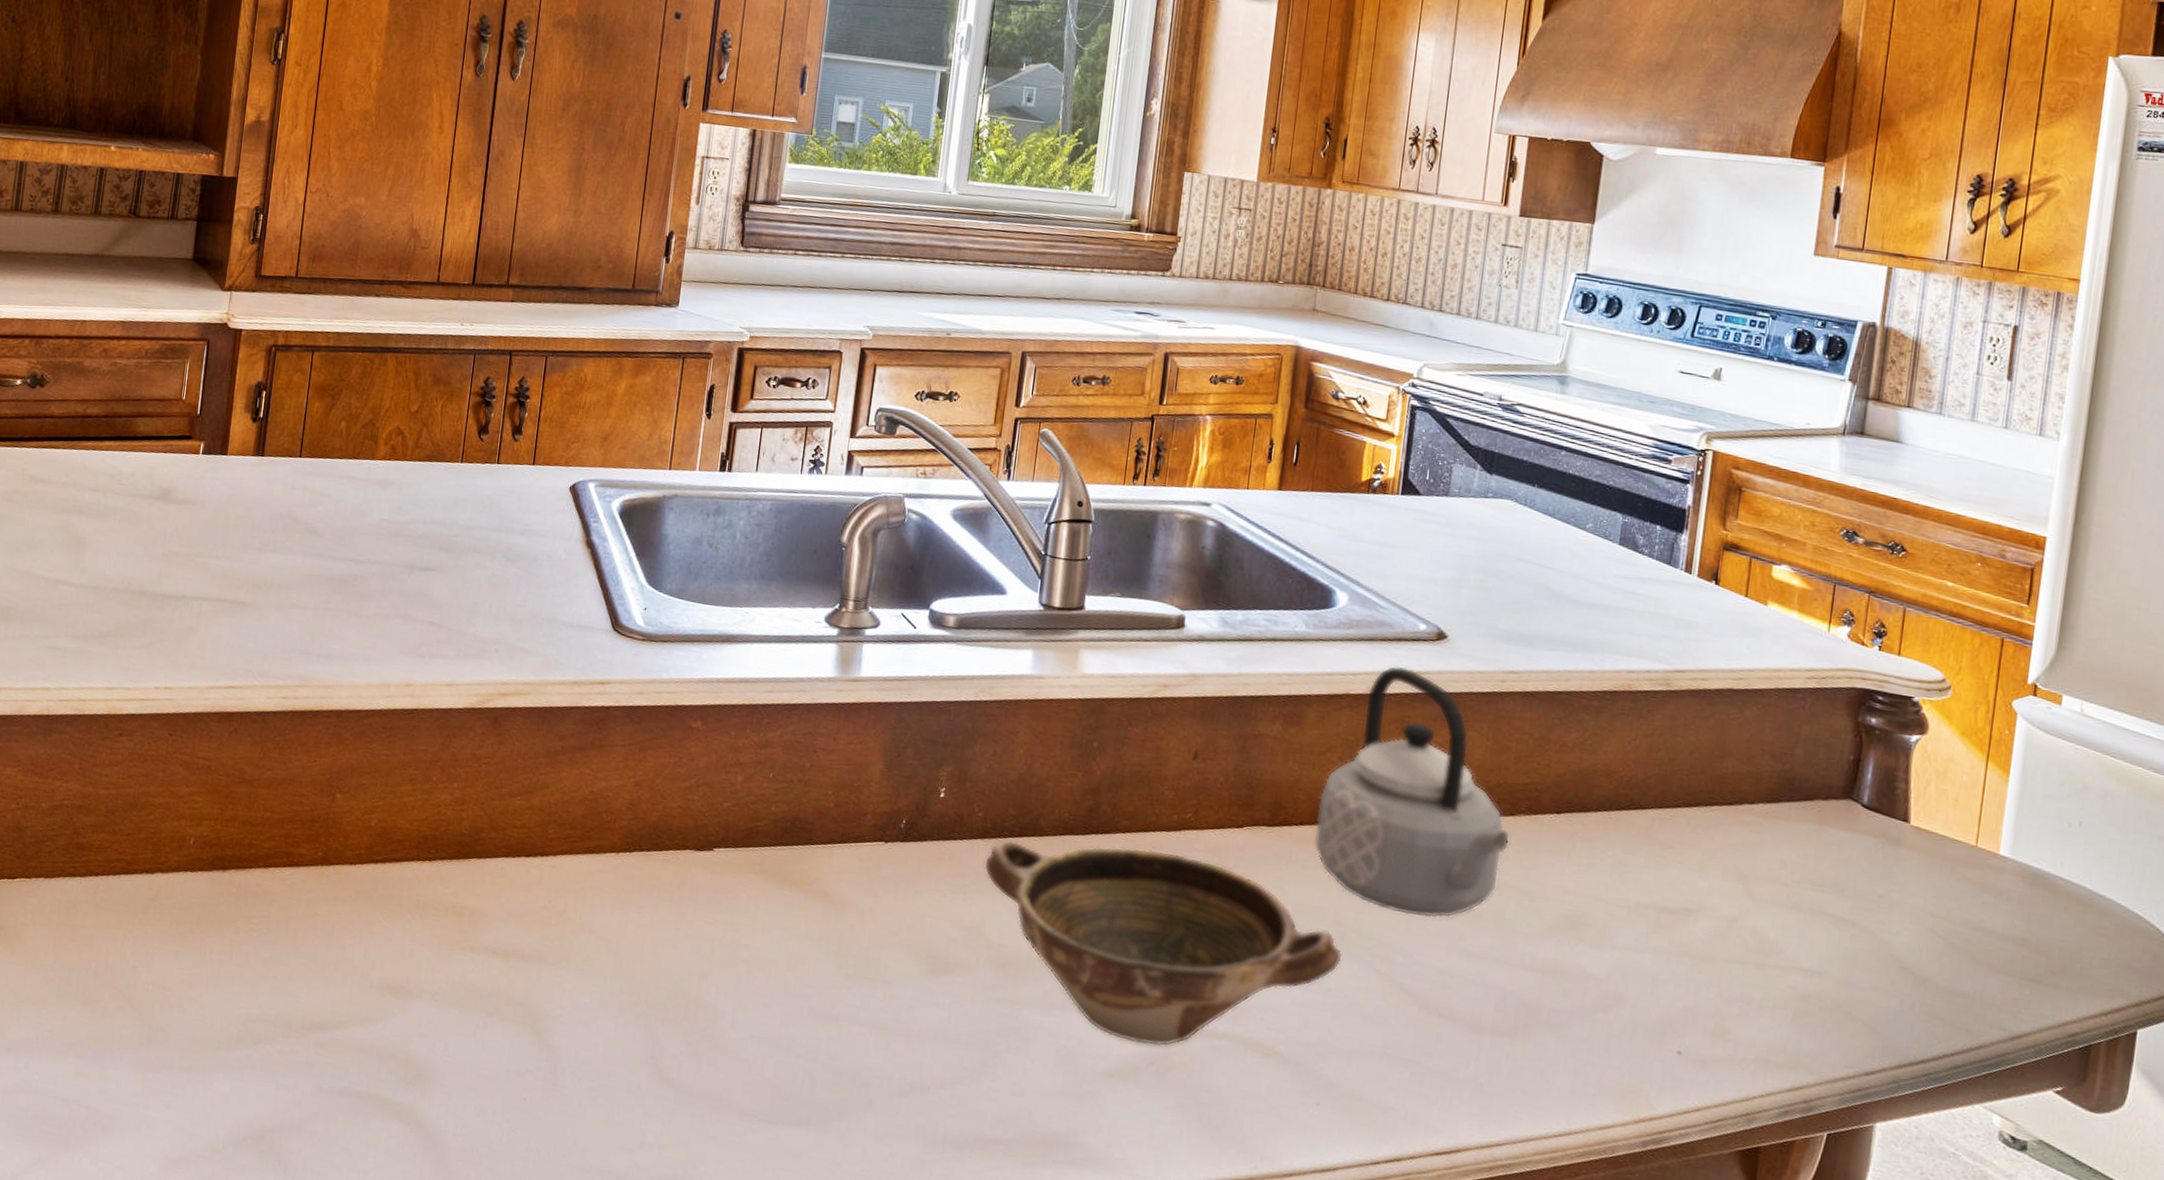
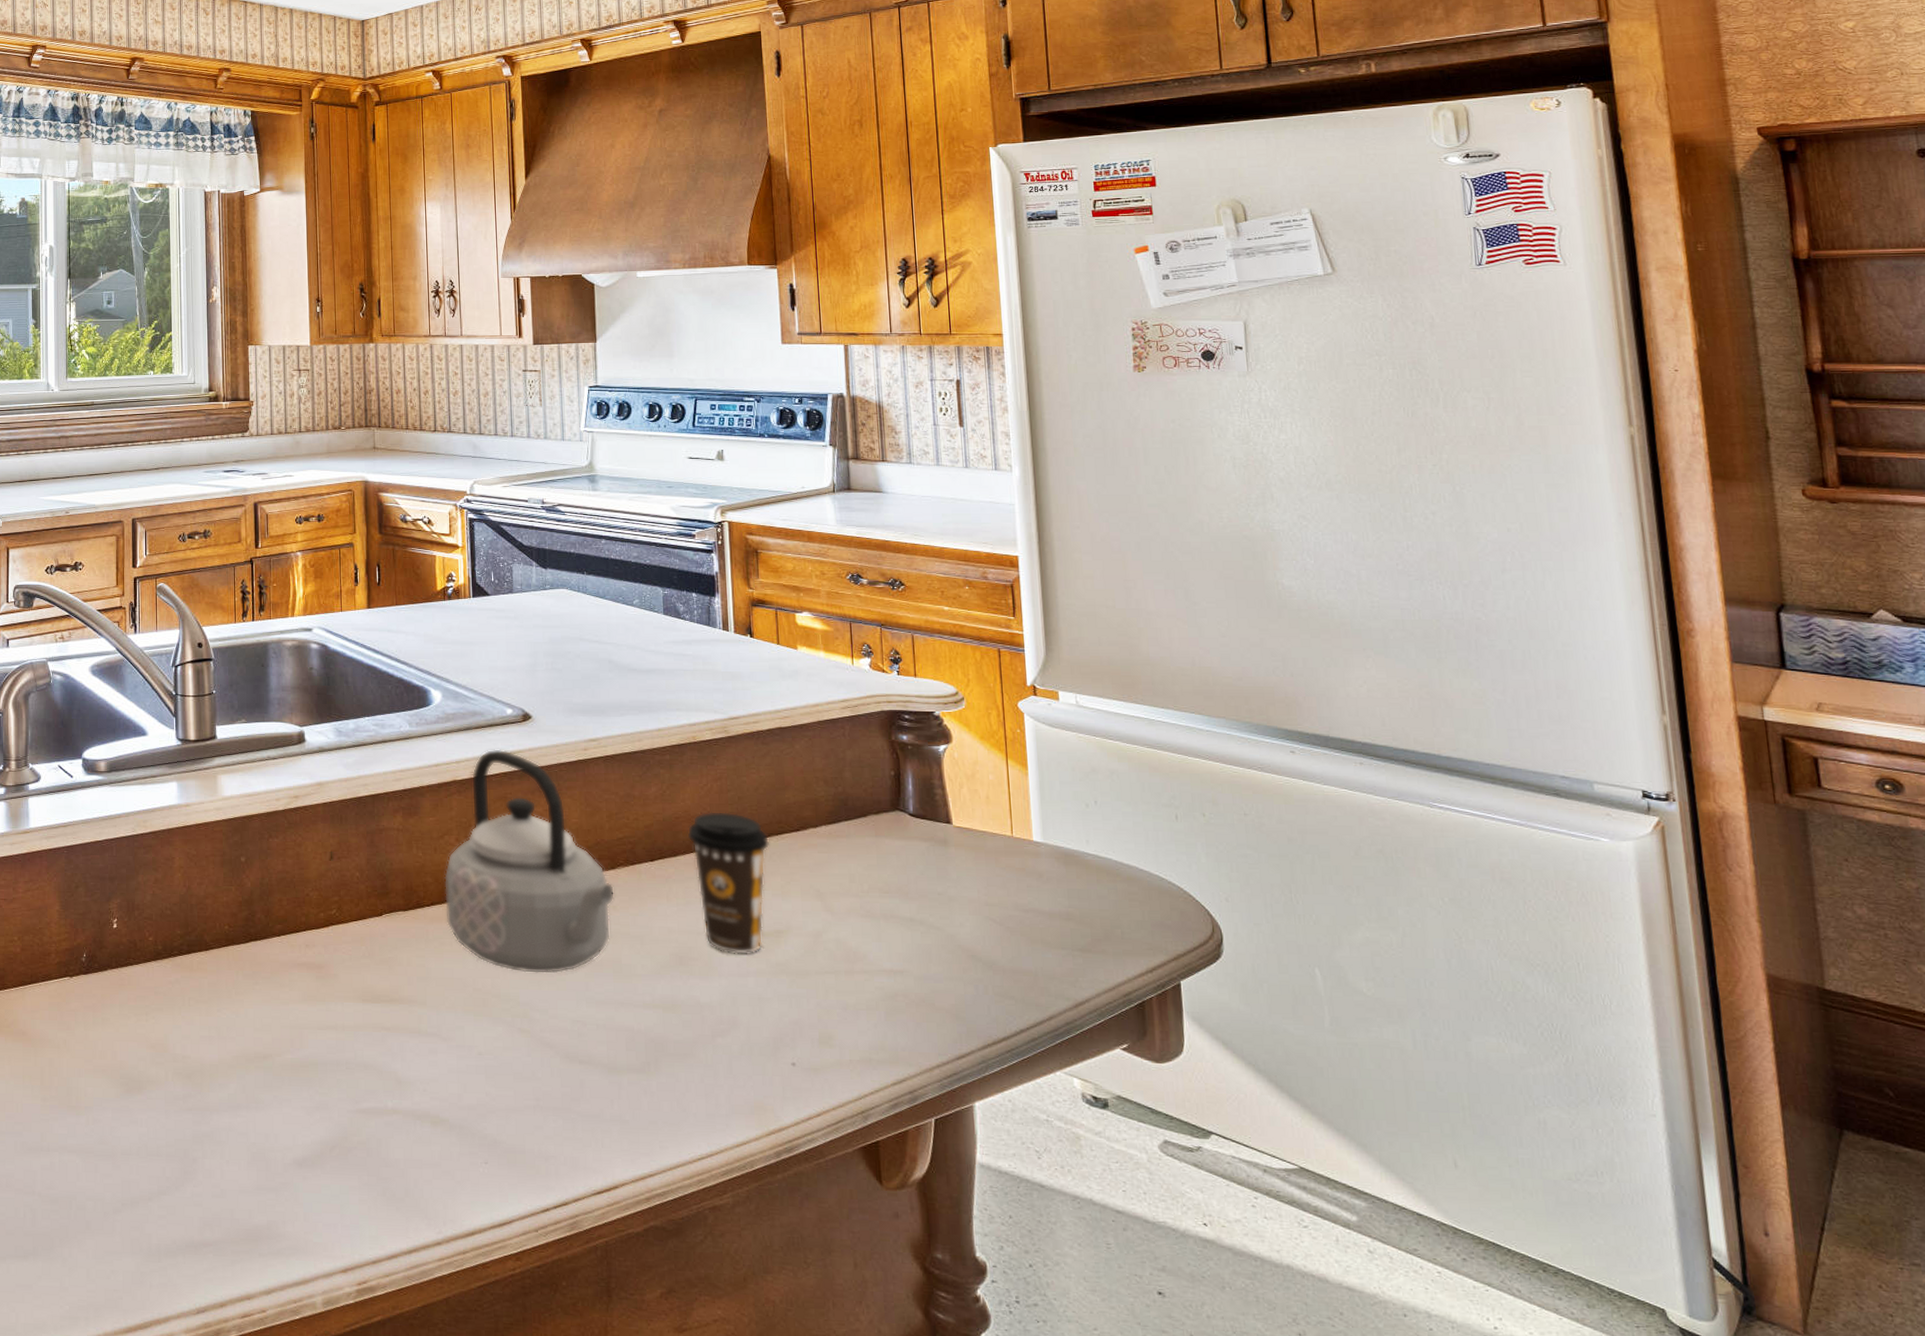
bowl: present [983,839,1343,1047] -> none [160,947,487,1131]
coffee cup: none [1603,769,1697,930] -> present [687,812,770,954]

